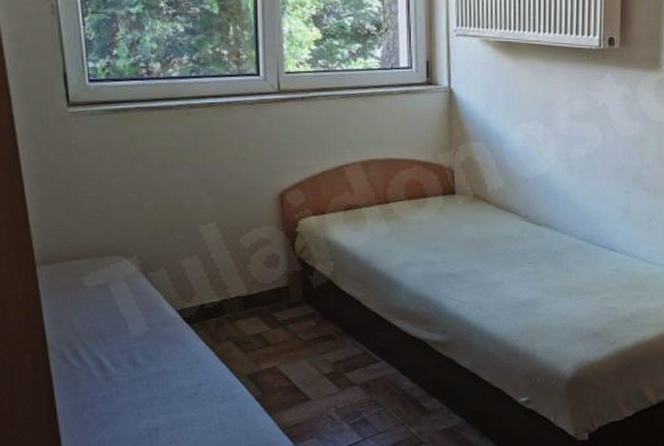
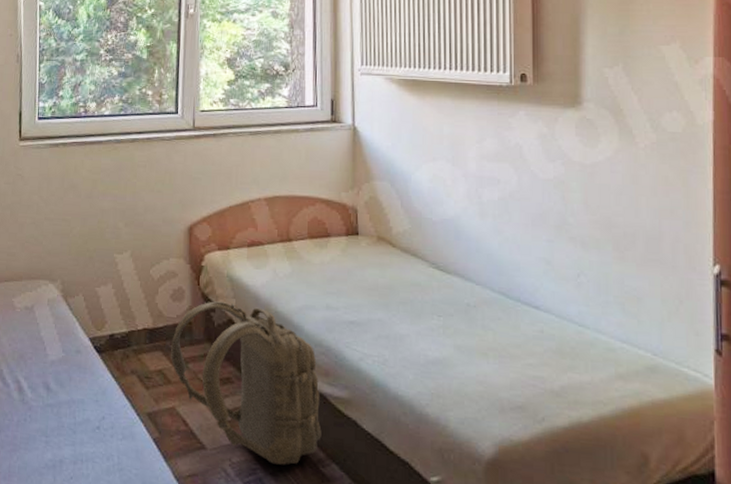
backpack: none [268,265,422,405] -> present [171,301,322,466]

